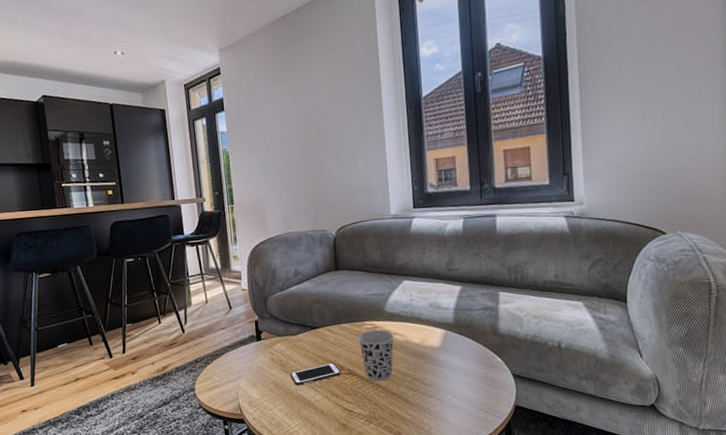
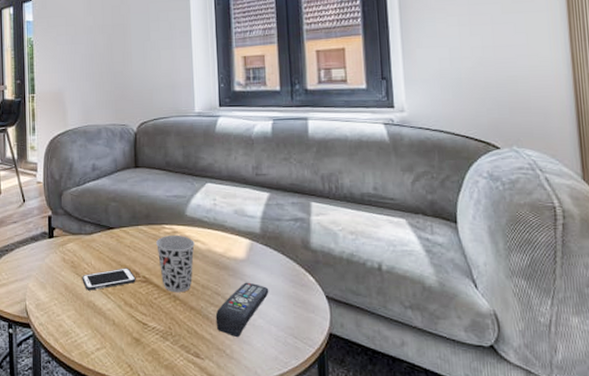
remote control: none [414,367,462,416] -> present [215,282,269,338]

